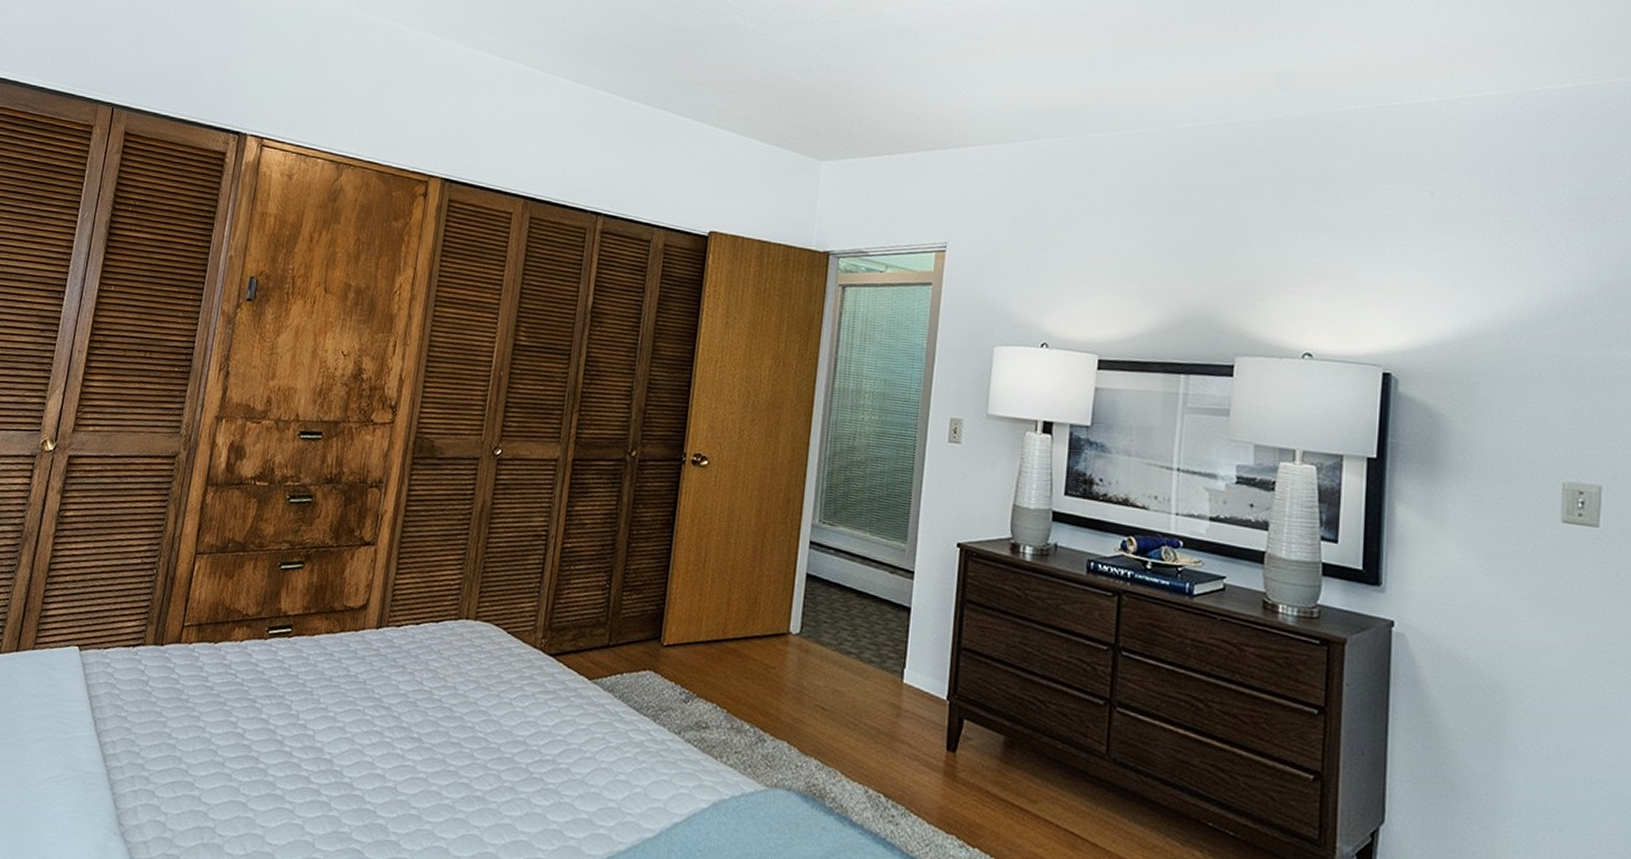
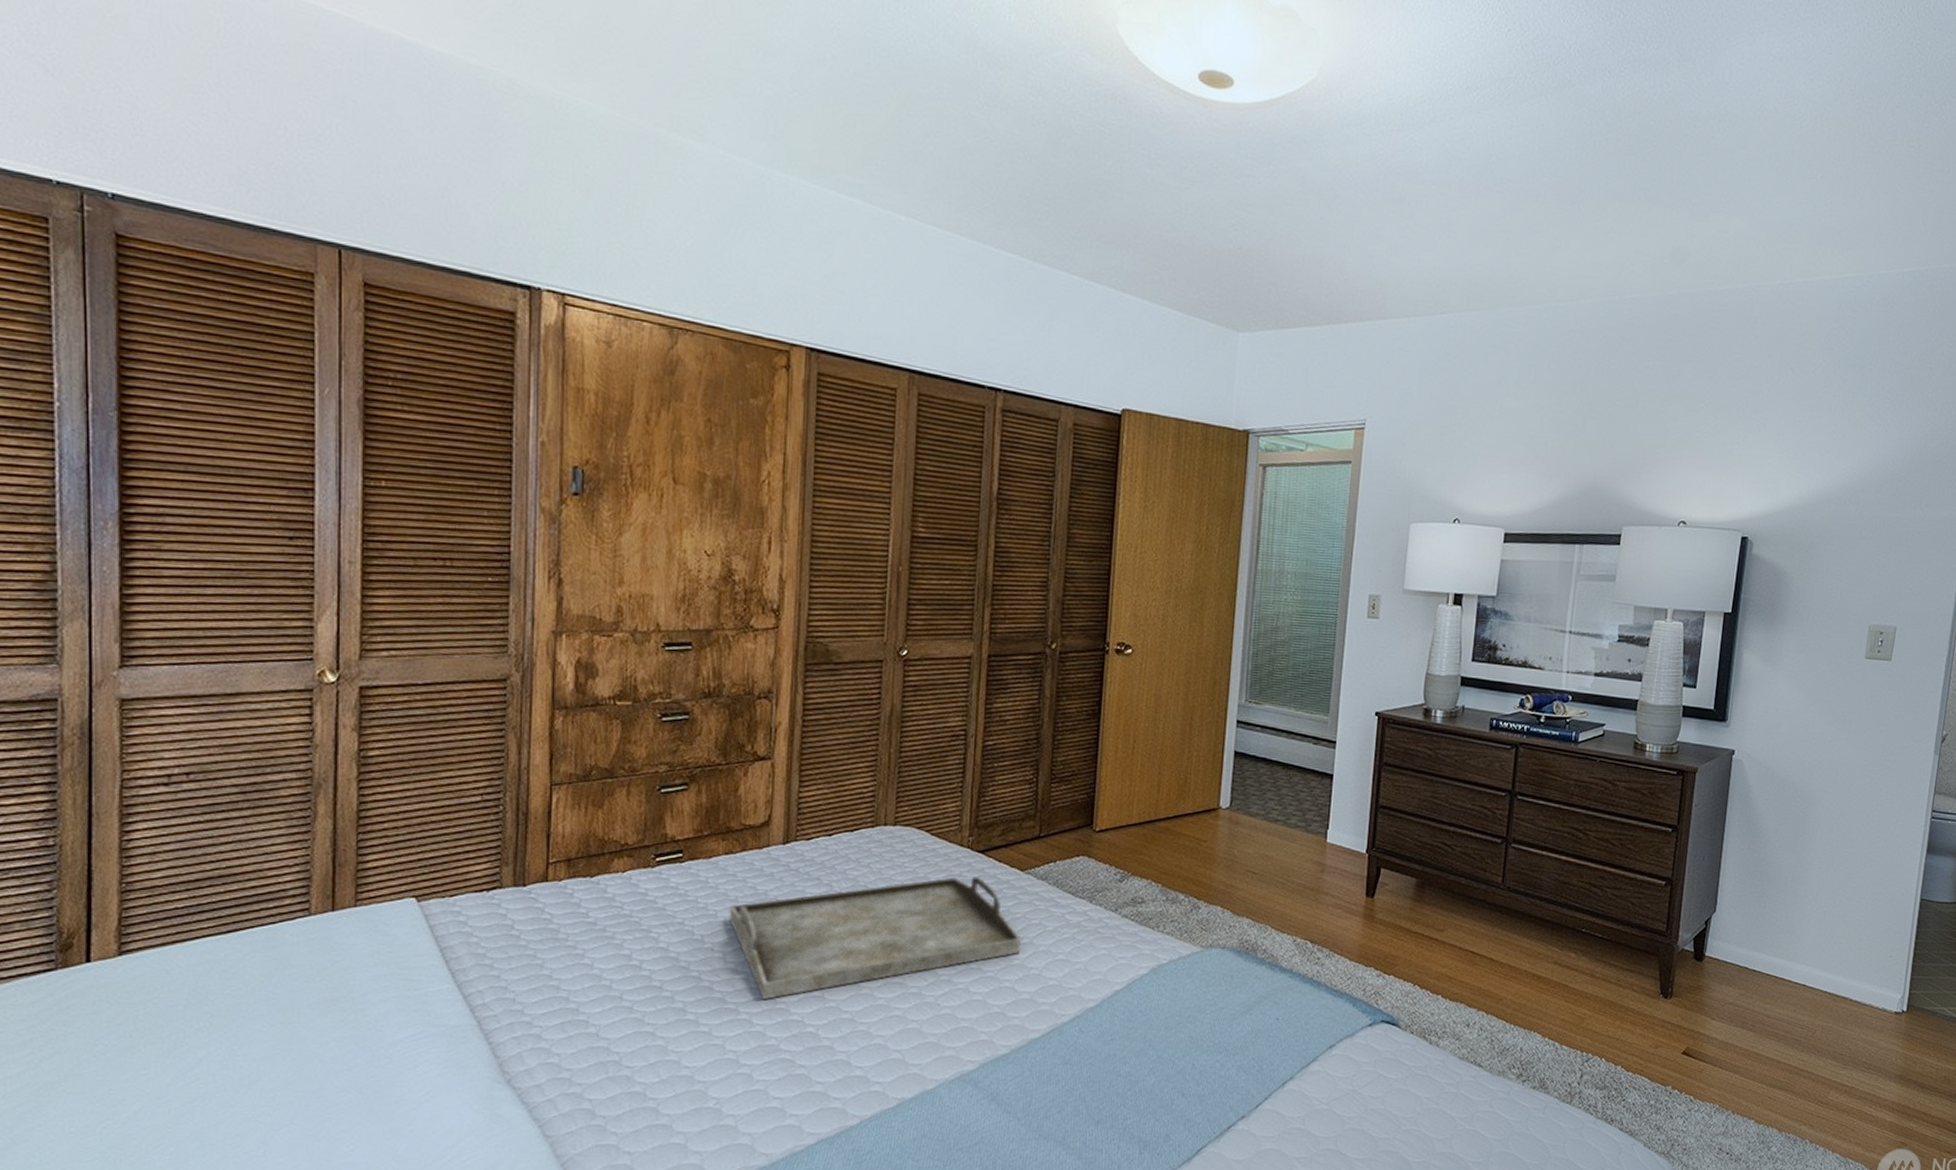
serving tray: none [322,679,585,784] -> present [729,876,1022,999]

